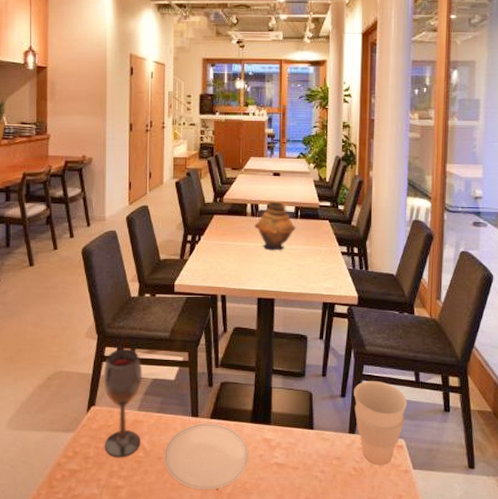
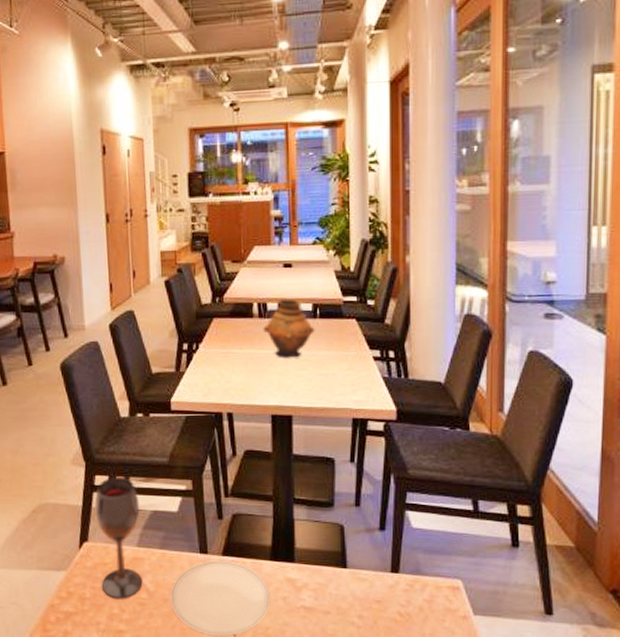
cup: present [354,380,408,465] -> none [395,510,464,610]

